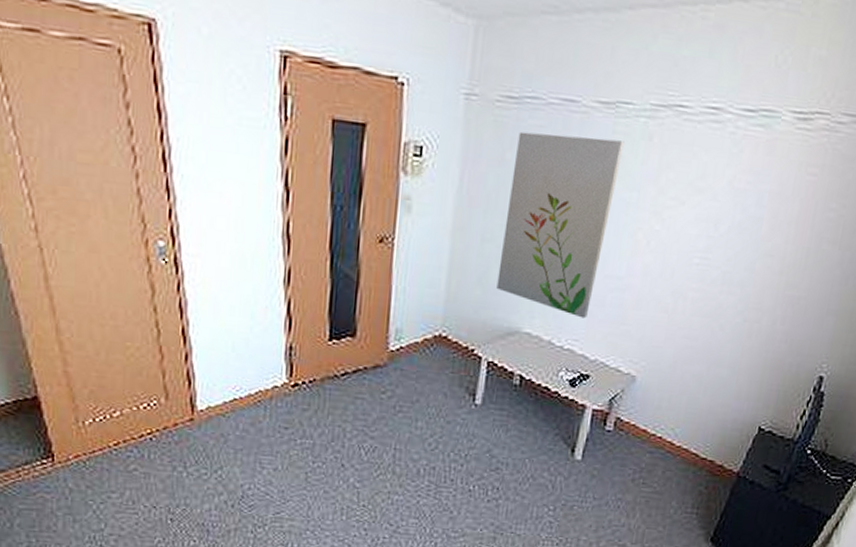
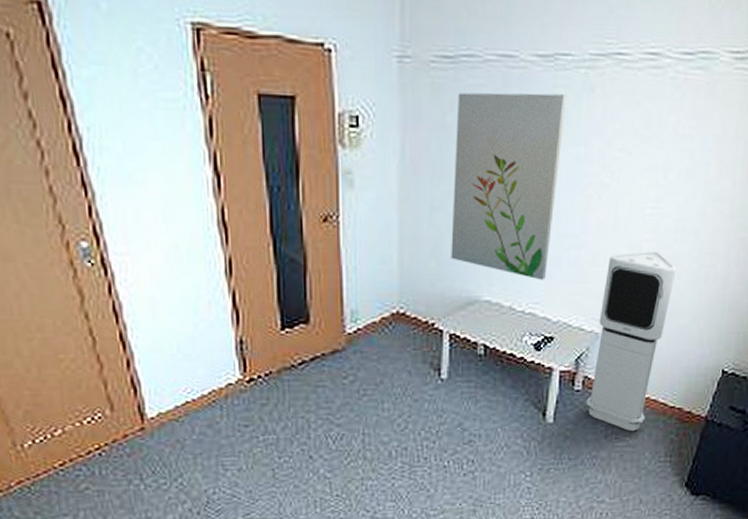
air purifier: none [616,300,720,479] -> present [586,252,676,432]

